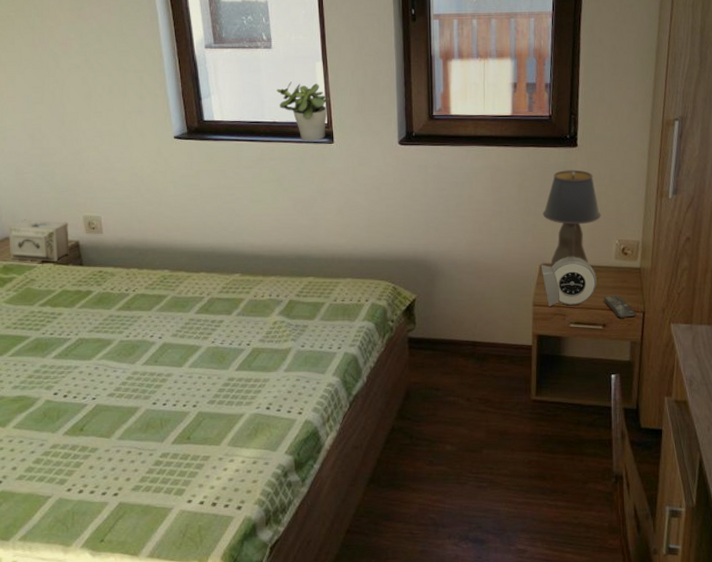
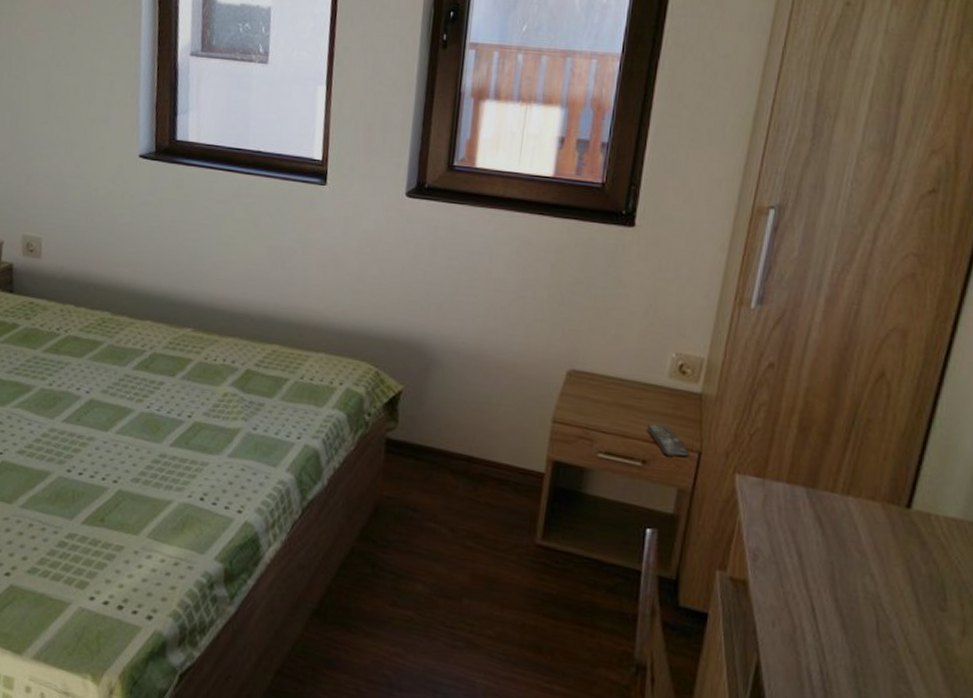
potted plant: present [276,82,330,141] -> none [266,105,330,180]
alarm clock: present [541,257,597,308] -> none [568,365,641,431]
table lamp: present [542,170,601,267] -> none [578,254,656,378]

